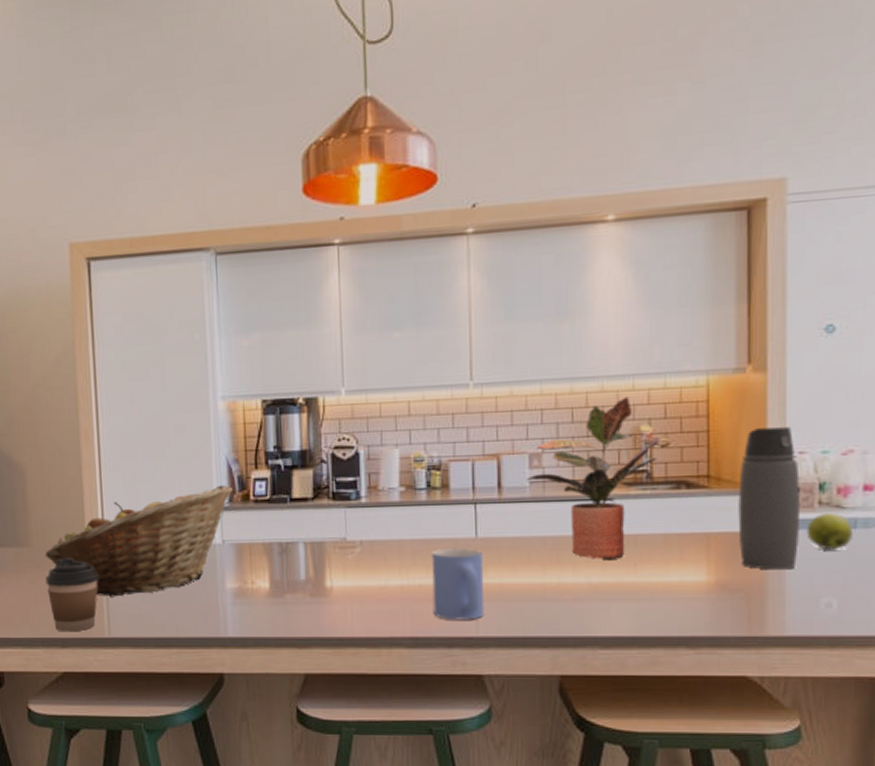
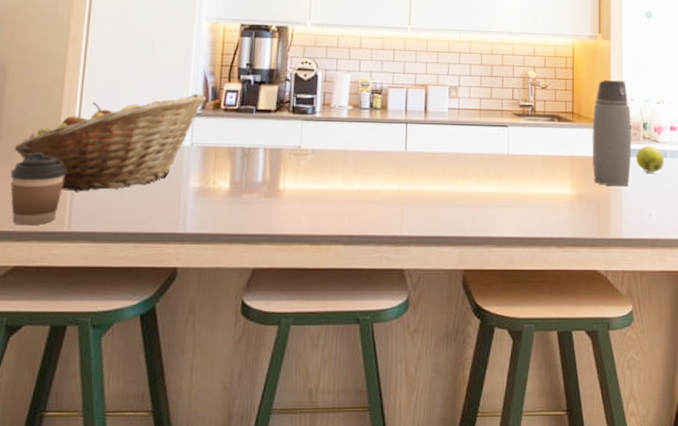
mug: present [431,549,485,620] -> none [367,160,410,221]
potted plant: present [526,396,662,561] -> none [446,49,542,175]

